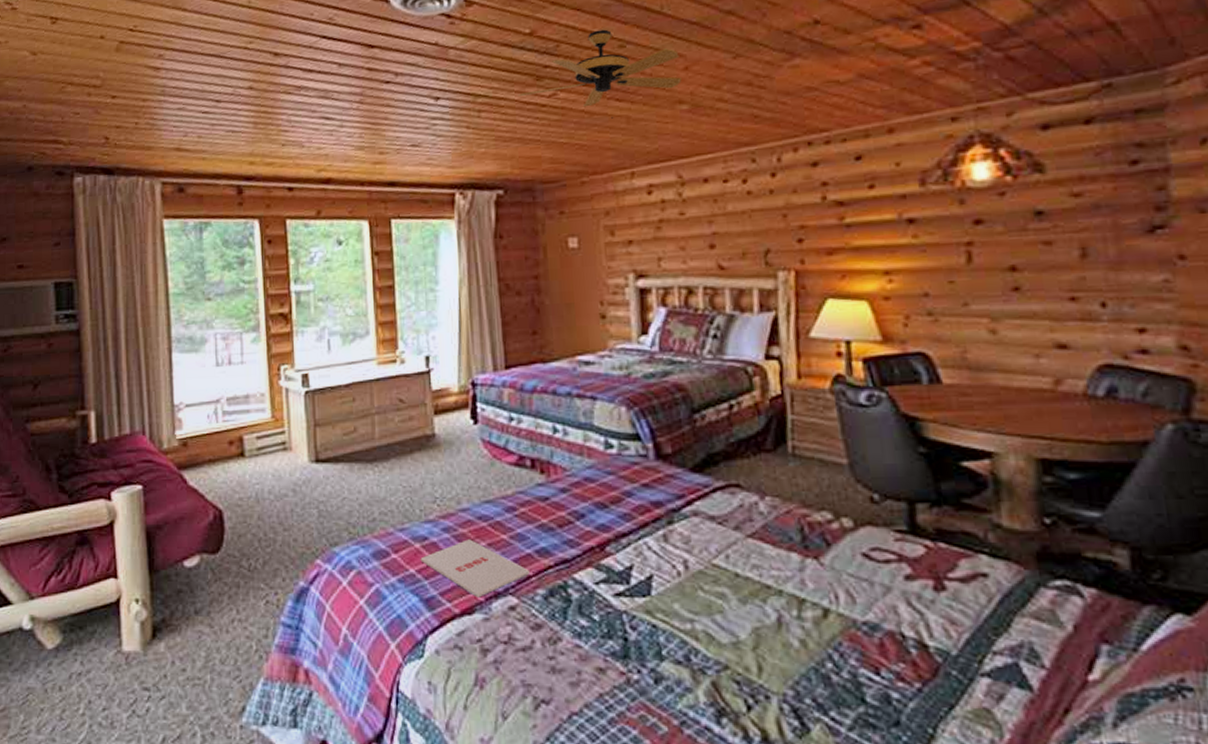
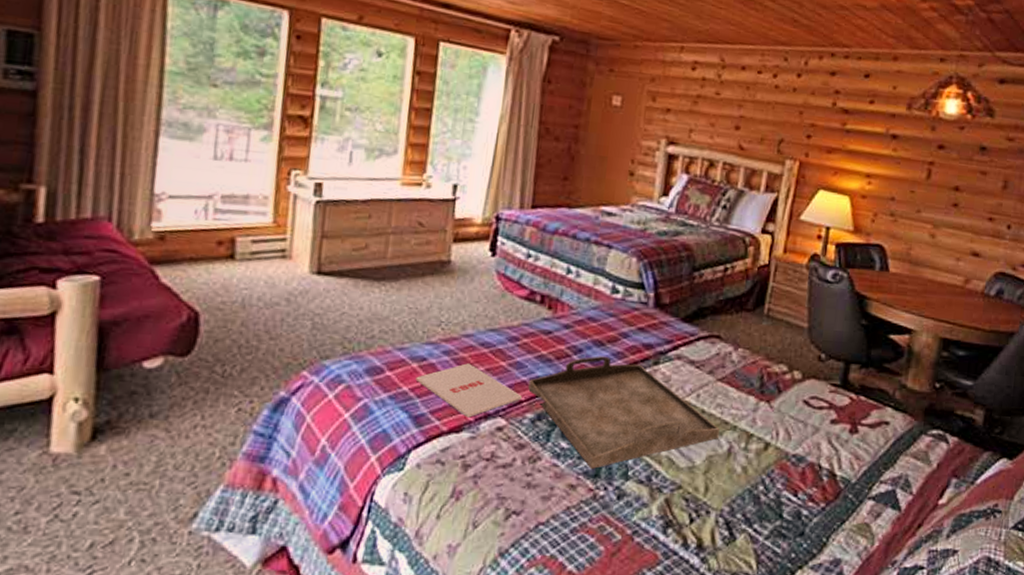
serving tray: none [534,519,762,649] -> present [528,356,719,469]

